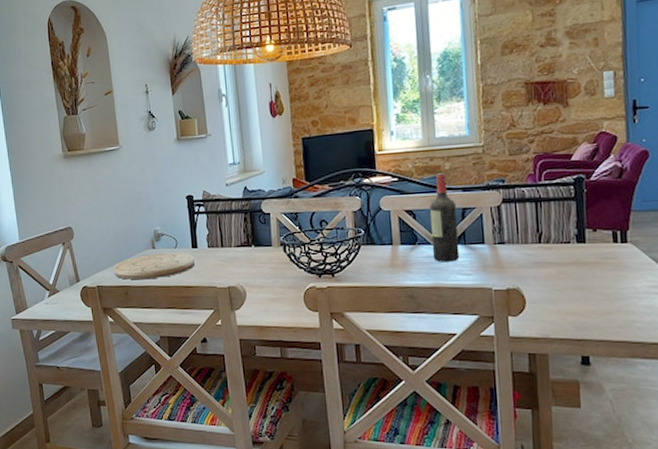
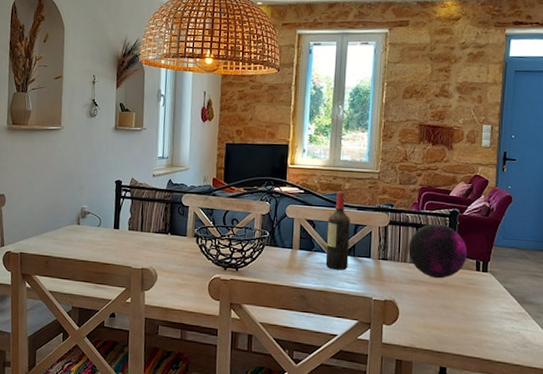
cutting board: present [114,253,195,280] -> none [38,229,115,253]
decorative orb: none [528,195,601,258] -> present [408,224,468,279]

